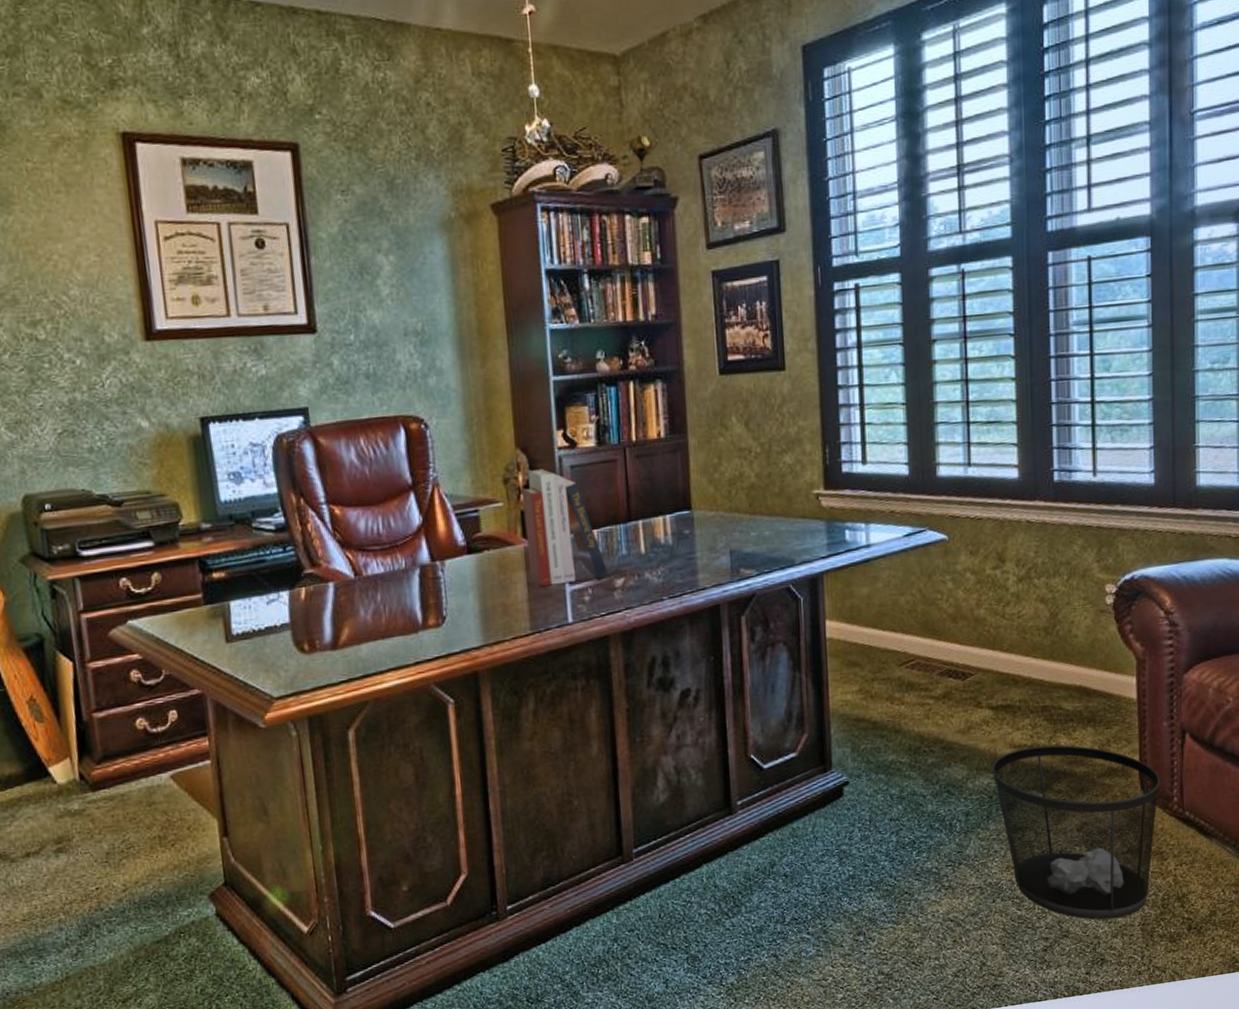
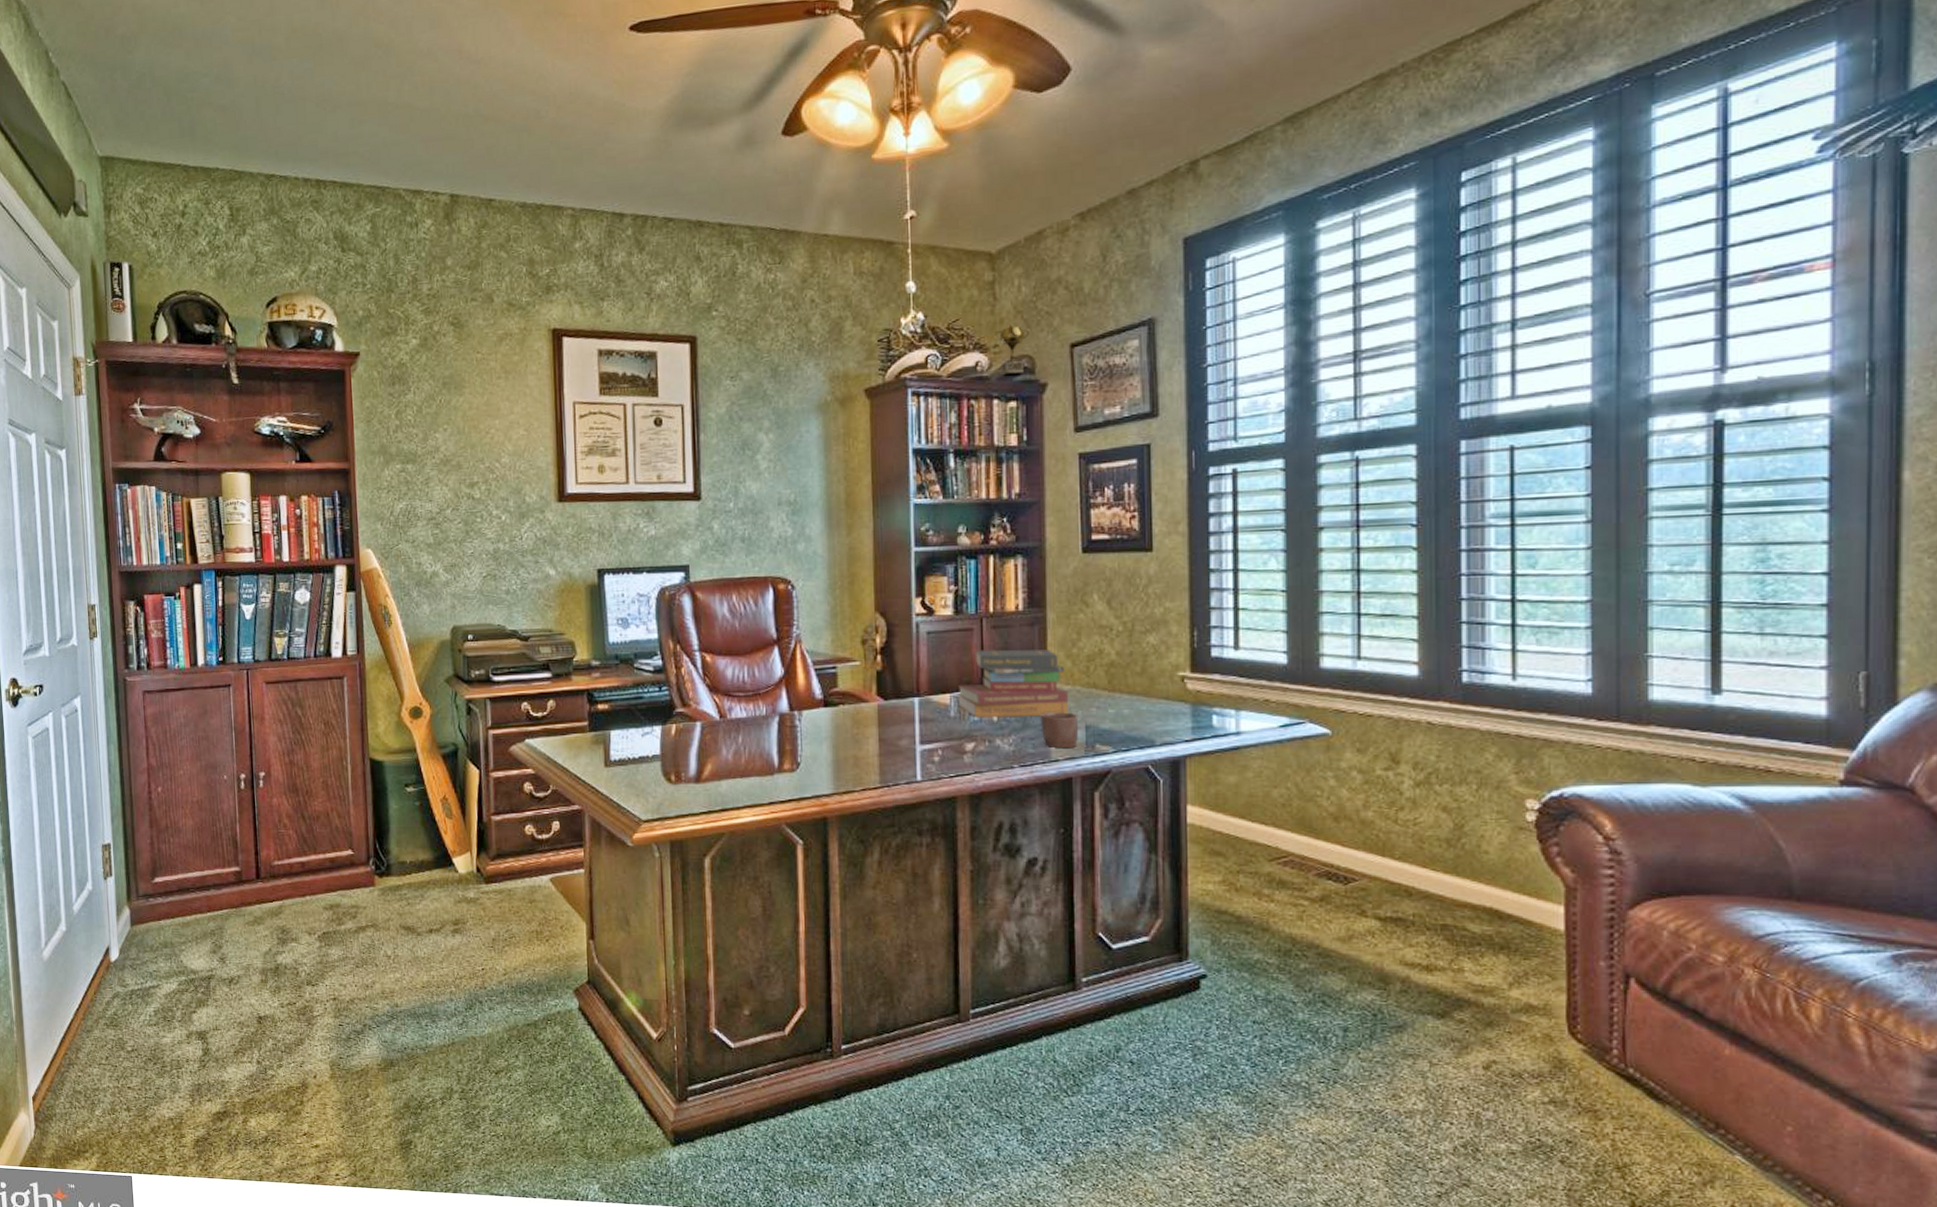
books: present [522,468,610,587] -> none [879,632,960,744]
books: none [604,476,714,553] -> present [957,649,1069,718]
mug: none [686,538,724,576] -> present [1040,711,1079,749]
waste bin: present [991,745,1161,920] -> none [1376,967,1596,1177]

